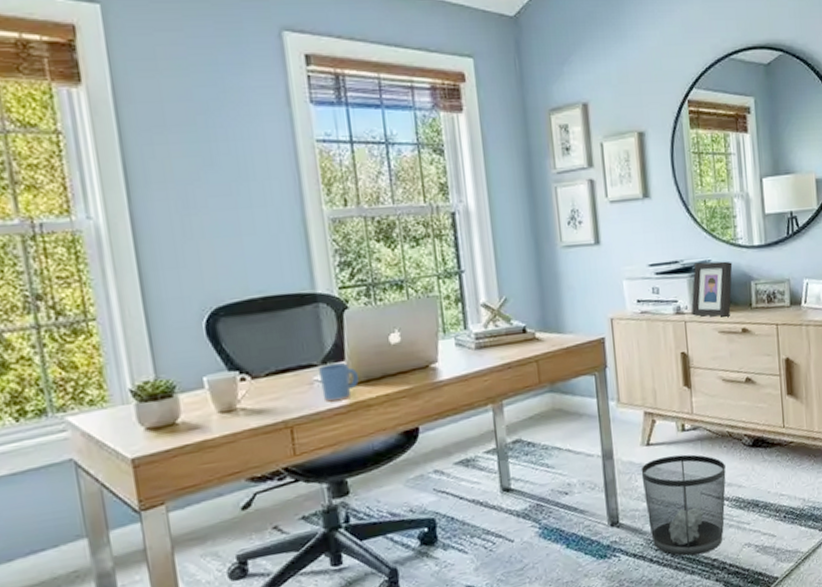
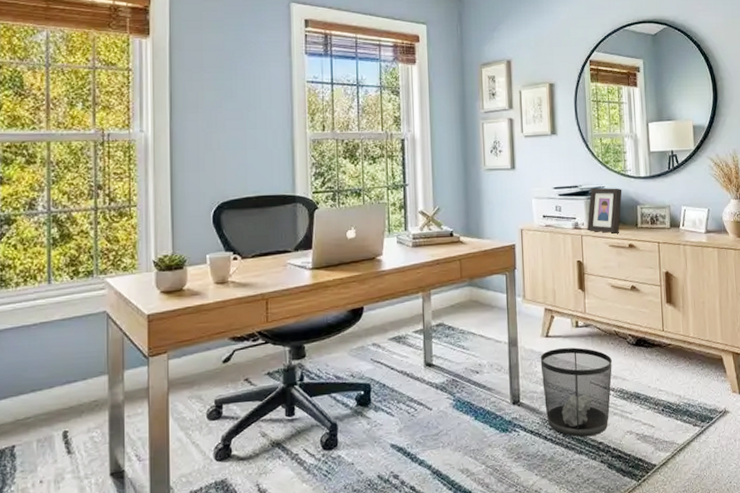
mug: present [319,363,359,402] -> none [292,251,321,281]

